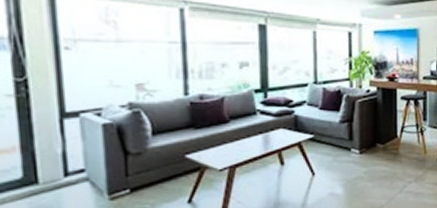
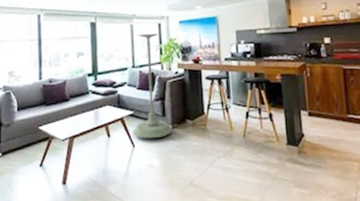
plant stand: none [312,43,360,166] -> present [133,33,173,139]

